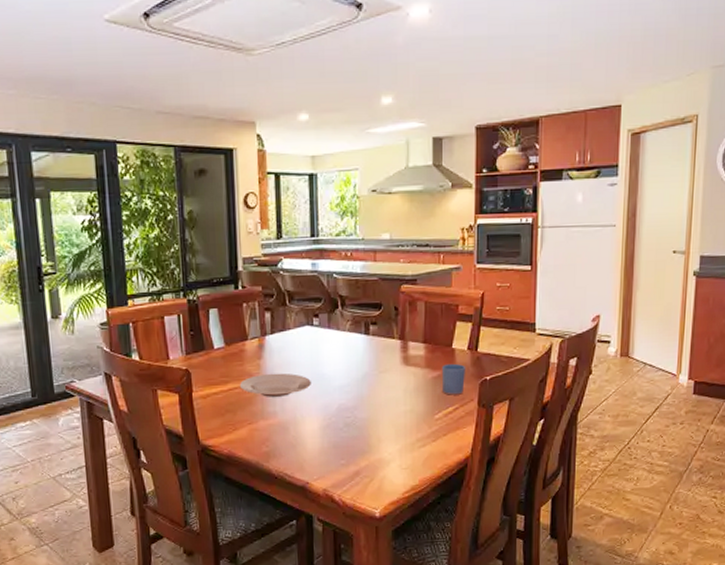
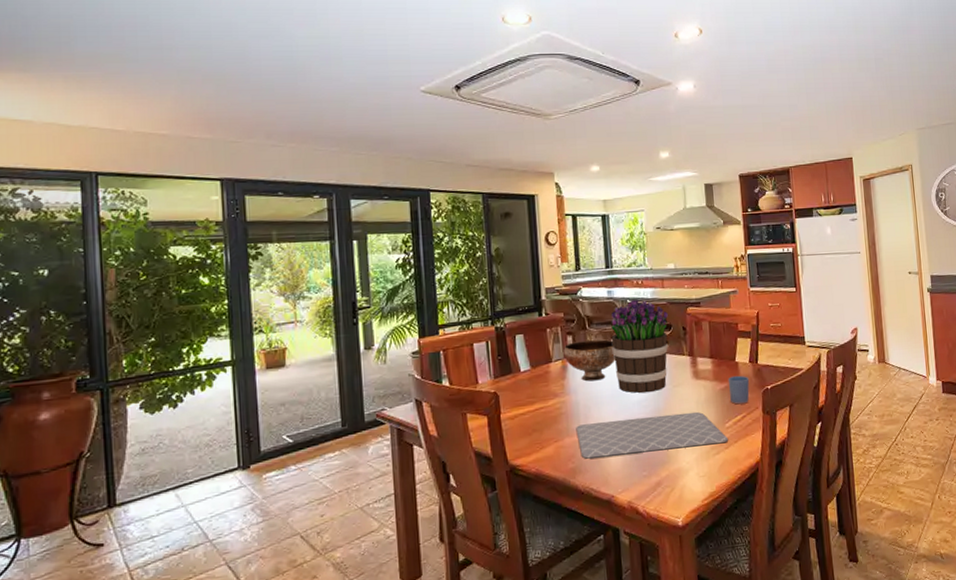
plate: present [239,373,311,397] -> none [545,391,612,415]
bowl: none [260,317,317,363] -> present [563,339,615,382]
placemat: none [271,400,437,443] -> present [576,411,729,459]
bouquet: none [313,273,380,377] -> present [610,299,669,393]

